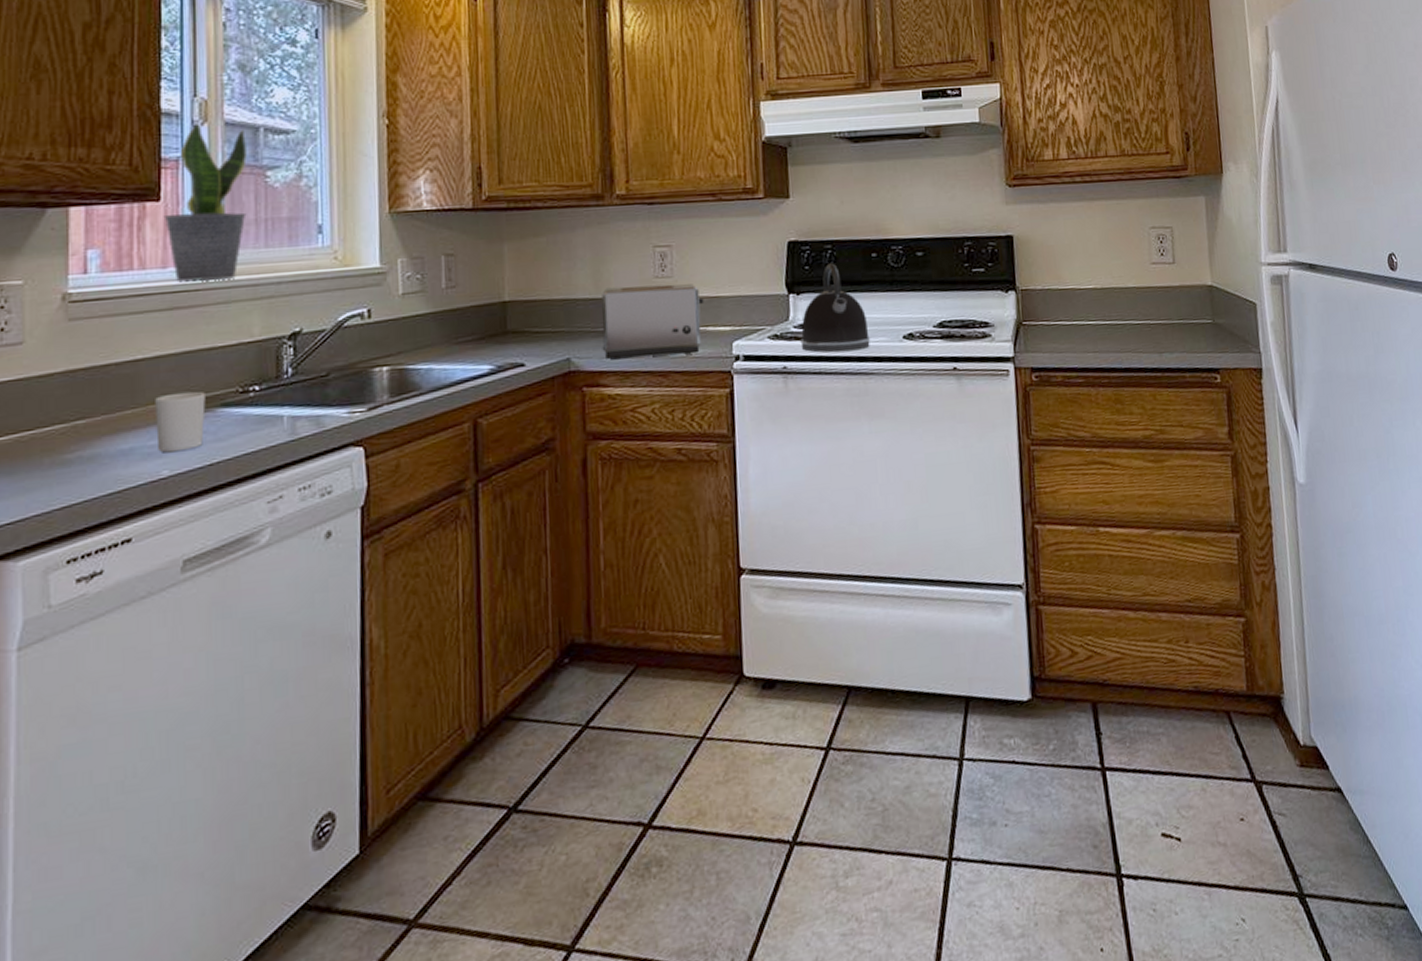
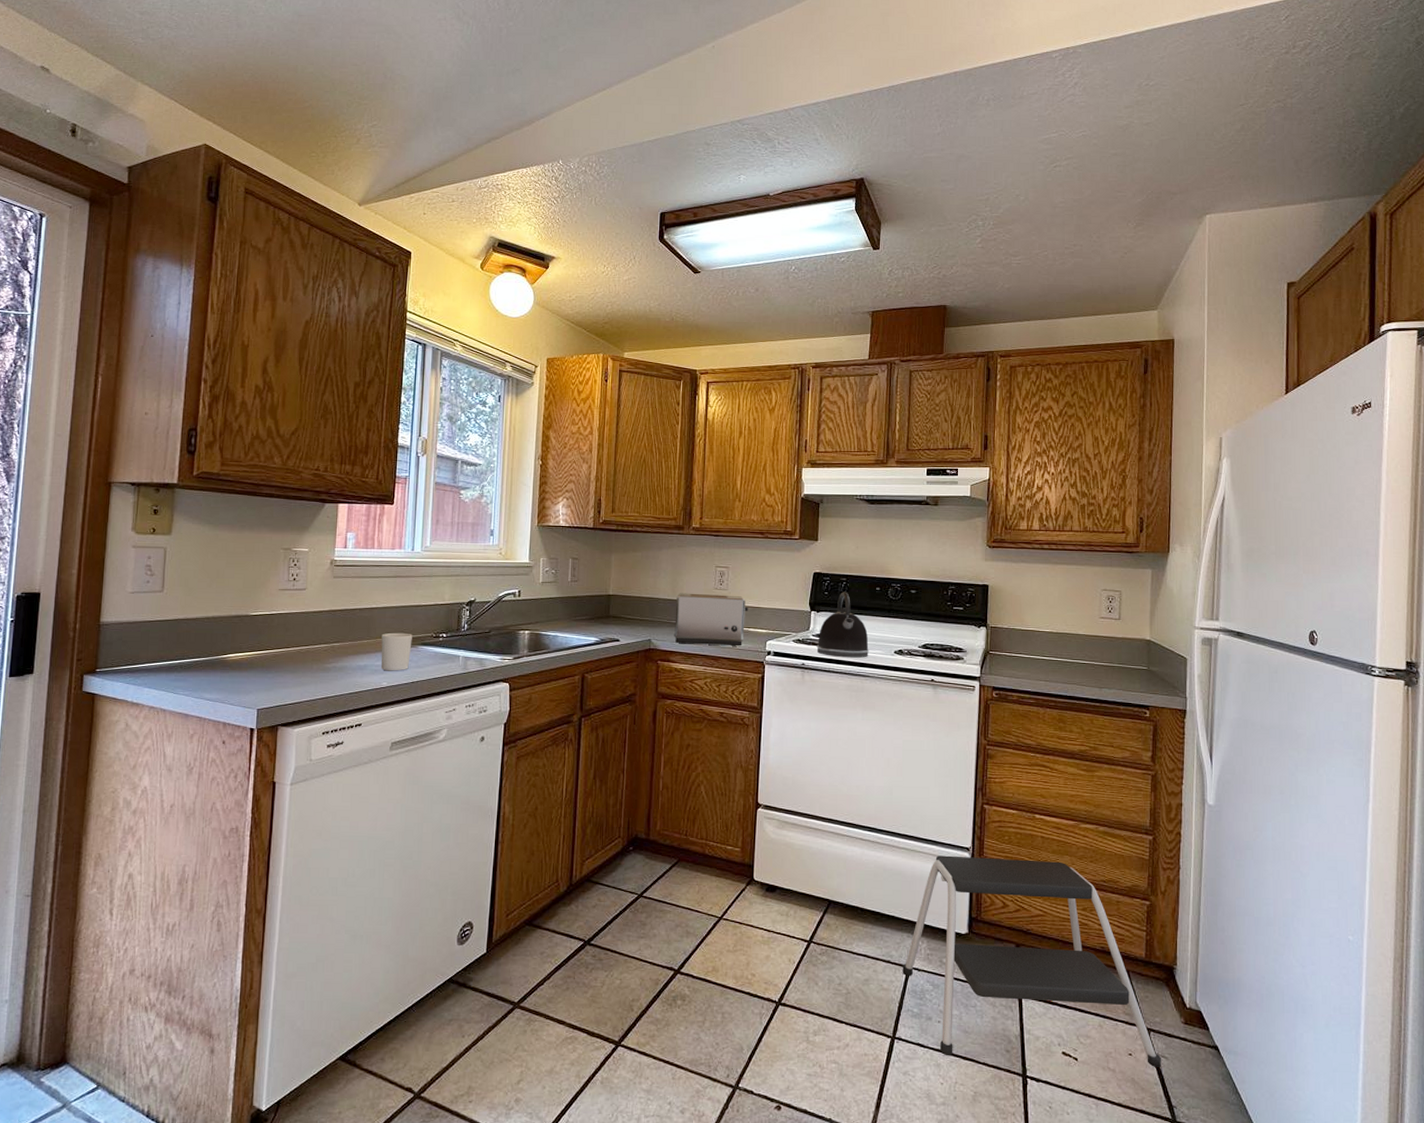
potted plant: present [163,120,247,282] -> none [395,452,449,561]
step stool: none [952,584,1280,870] -> present [902,855,1162,1068]

